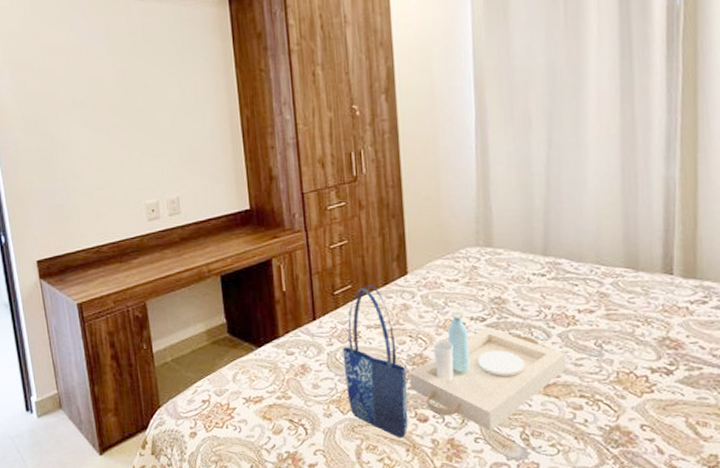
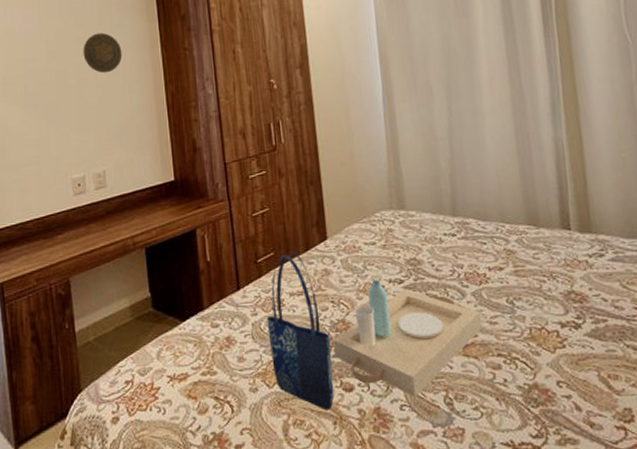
decorative plate: none [153,51,195,96] -> present [83,32,123,74]

